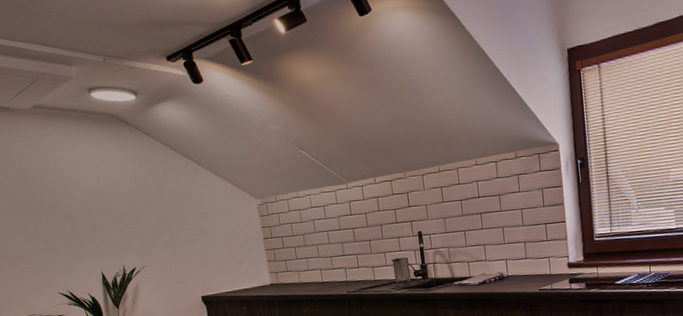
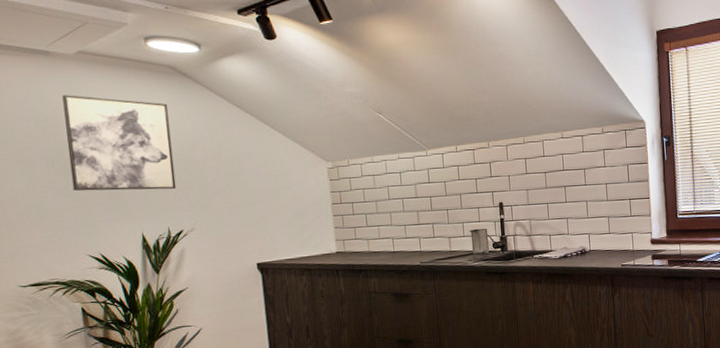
wall art: none [24,147,127,235] -> present [62,95,177,191]

